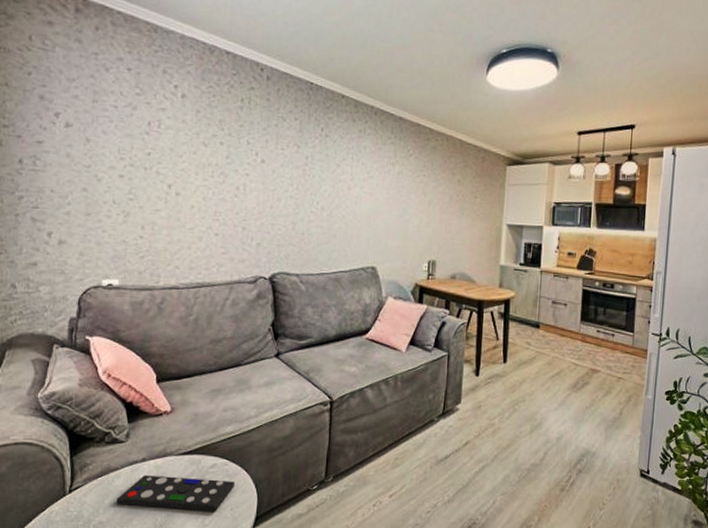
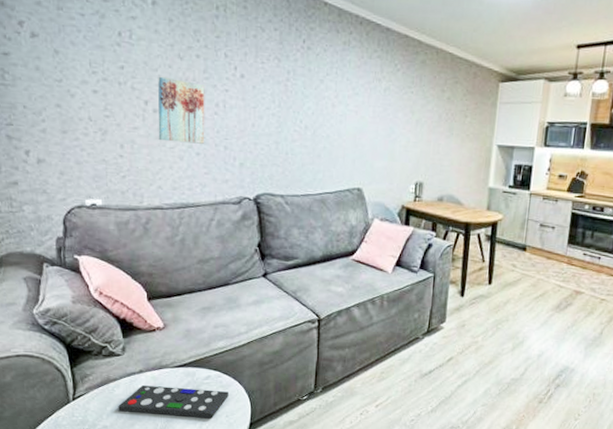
wall art: none [179,162,227,225] -> present [158,76,205,144]

